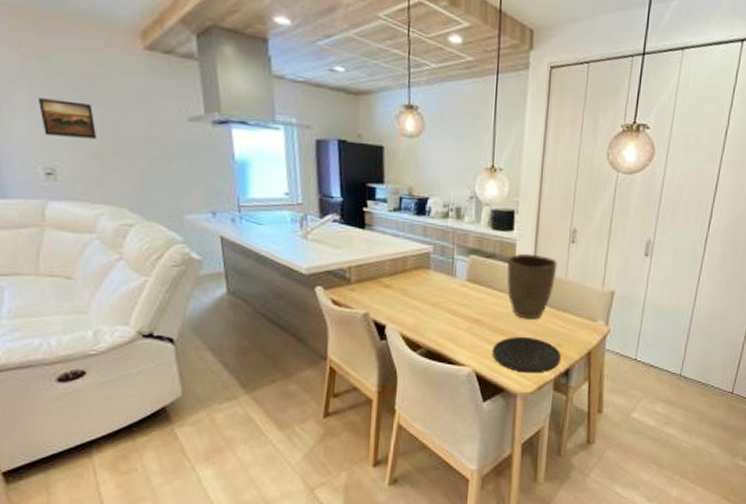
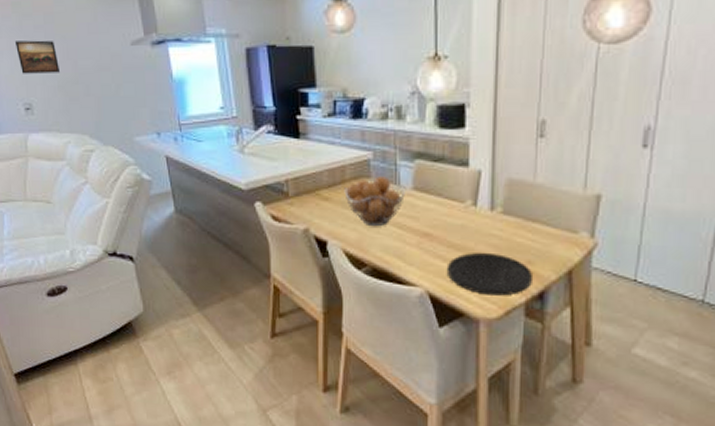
fruit basket: none [405,268,462,313] -> present [344,176,407,227]
vase: present [506,253,558,320] -> none [458,153,523,232]

